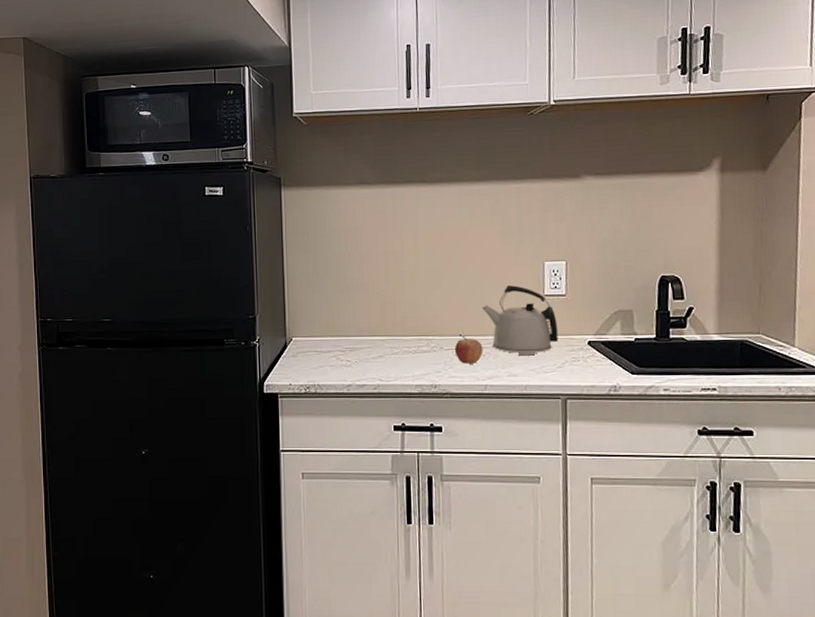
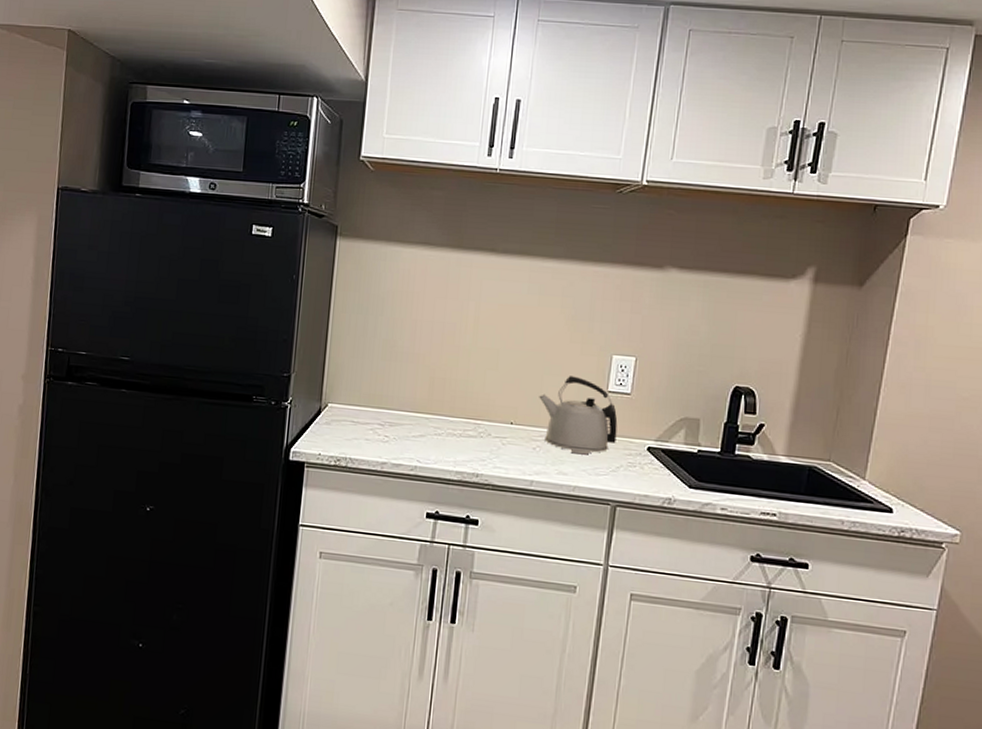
fruit: present [455,335,483,364] -> none [503,424,534,456]

